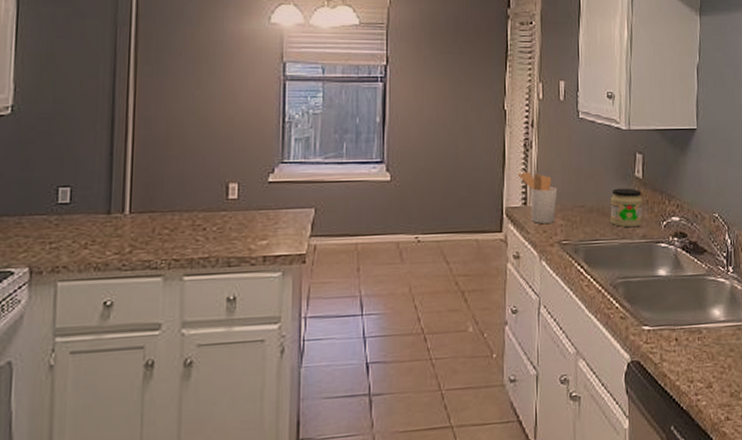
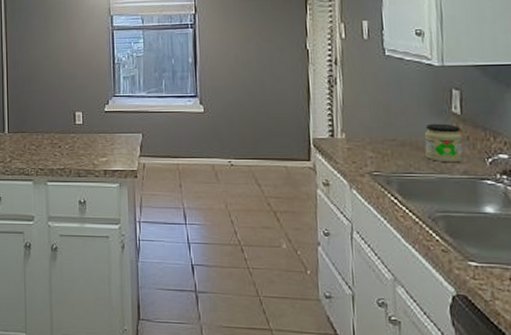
utensil holder: present [517,172,558,223] -> none [323,106,366,154]

